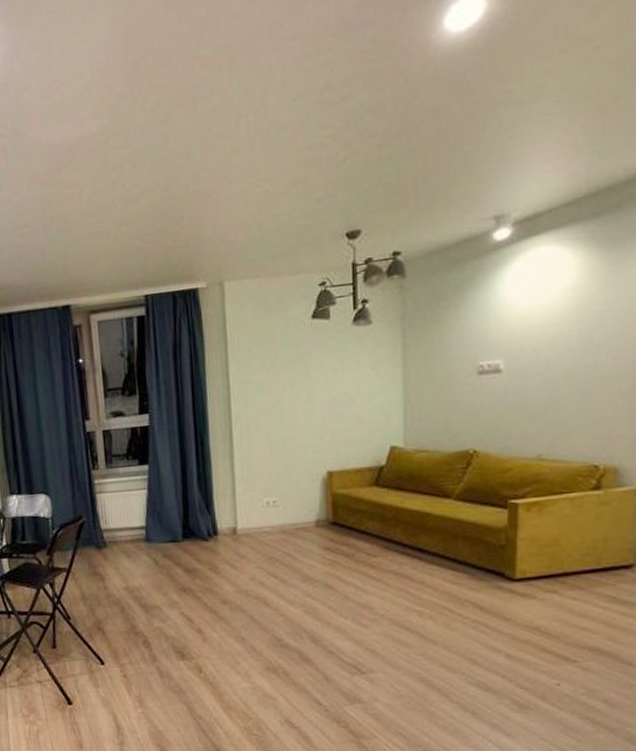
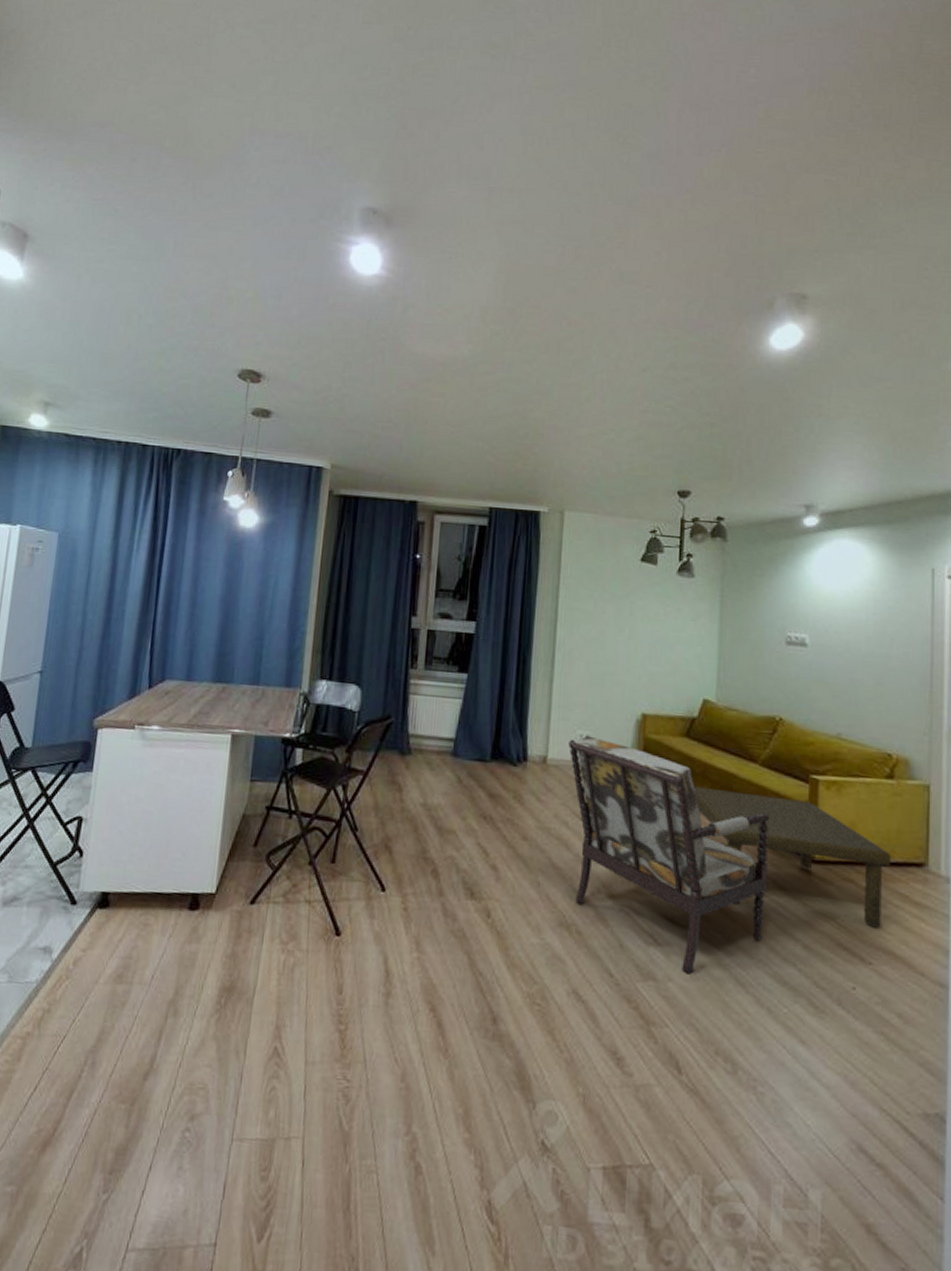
armchair: none [256,501,468,694] -> present [568,735,770,974]
coffee table: none [386,525,598,630] -> present [694,786,892,928]

